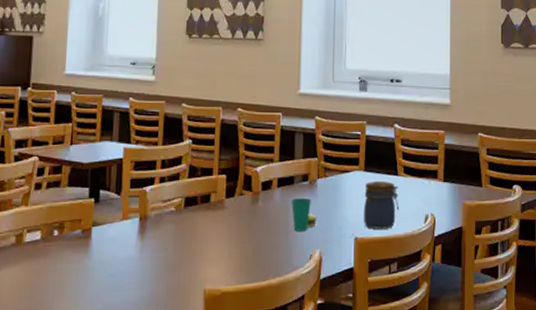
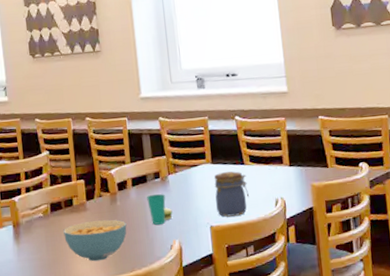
cereal bowl: none [195,221,266,266] -> present [63,219,127,262]

